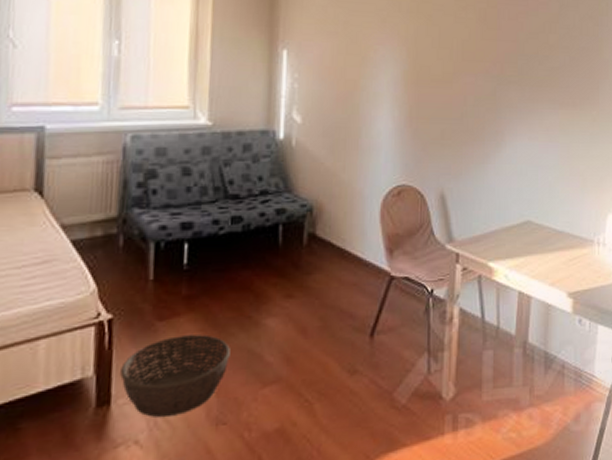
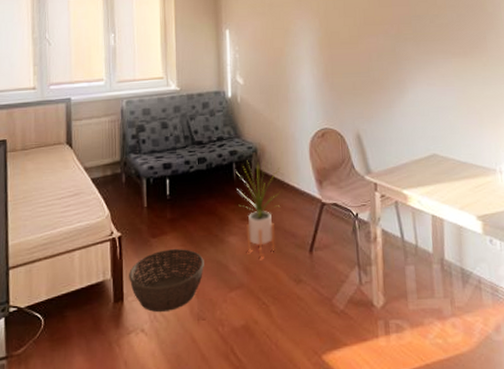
house plant: none [282,221,342,344] -> present [236,159,281,258]

